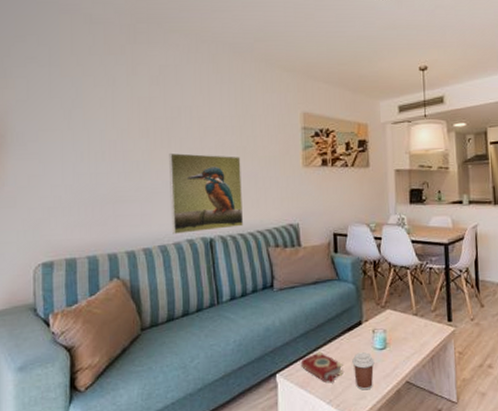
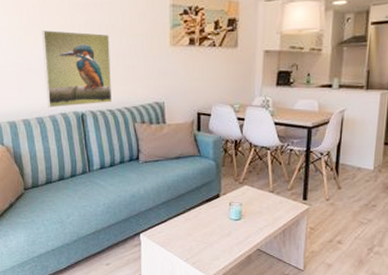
book: present [300,351,343,382] -> none [162,218,200,244]
coffee cup: present [352,352,375,391] -> none [209,221,229,253]

